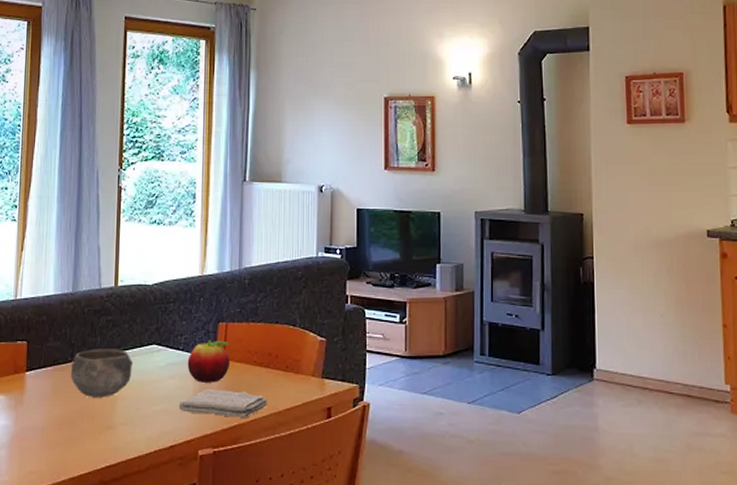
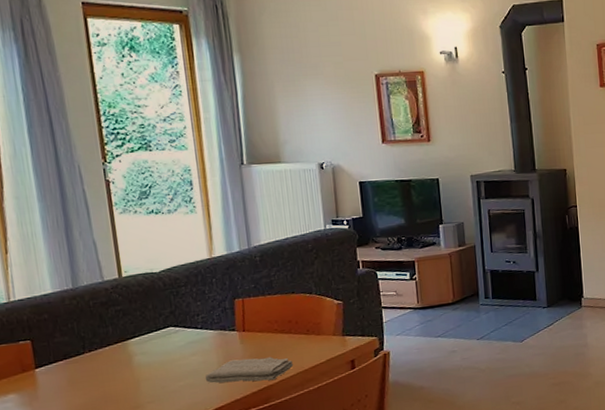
bowl: present [70,349,133,398] -> none [84,335,152,384]
fruit: present [187,340,231,383] -> none [207,315,252,355]

